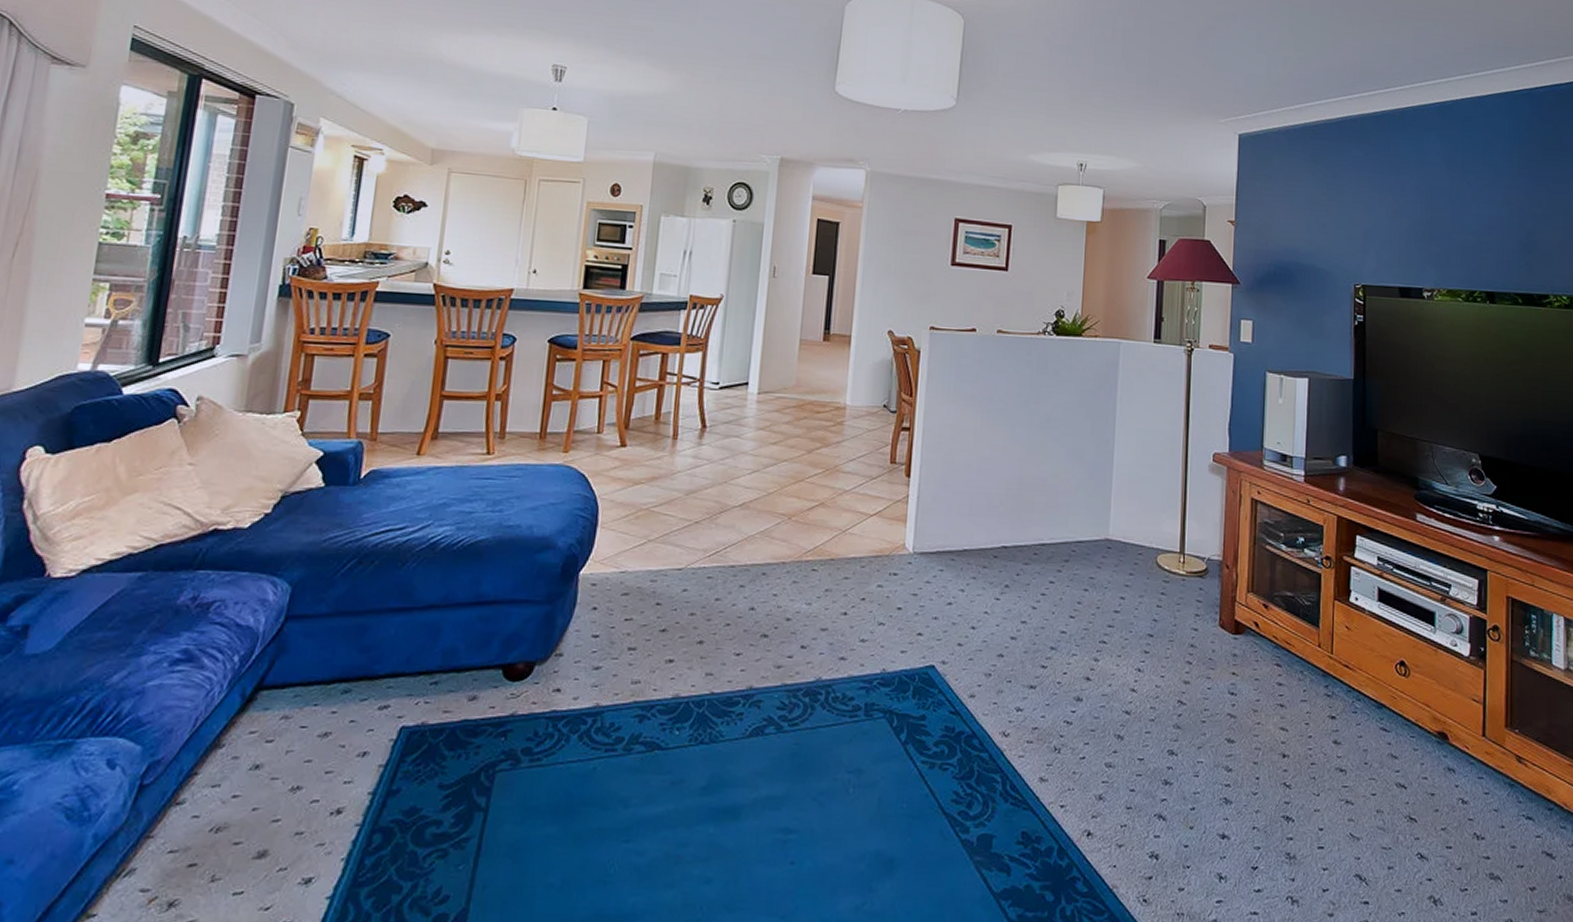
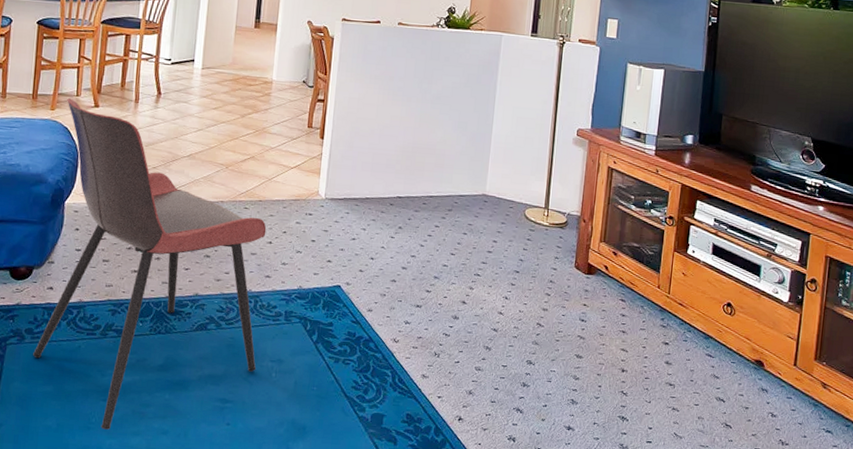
dining chair: none [531,436,840,883] -> present [33,98,267,430]

